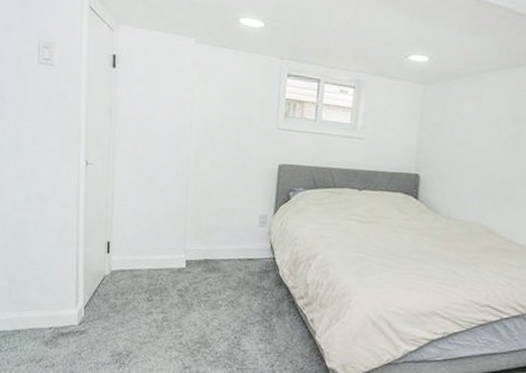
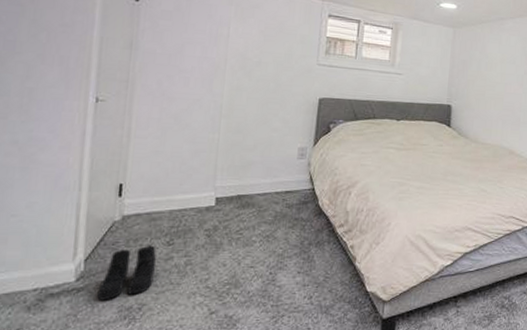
boots: none [95,299,139,344] -> present [97,245,157,300]

